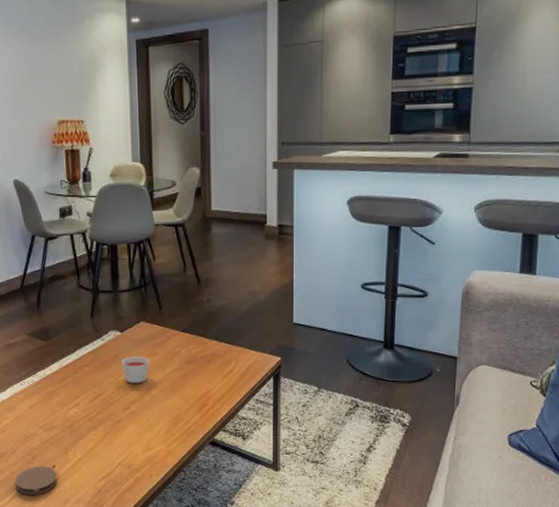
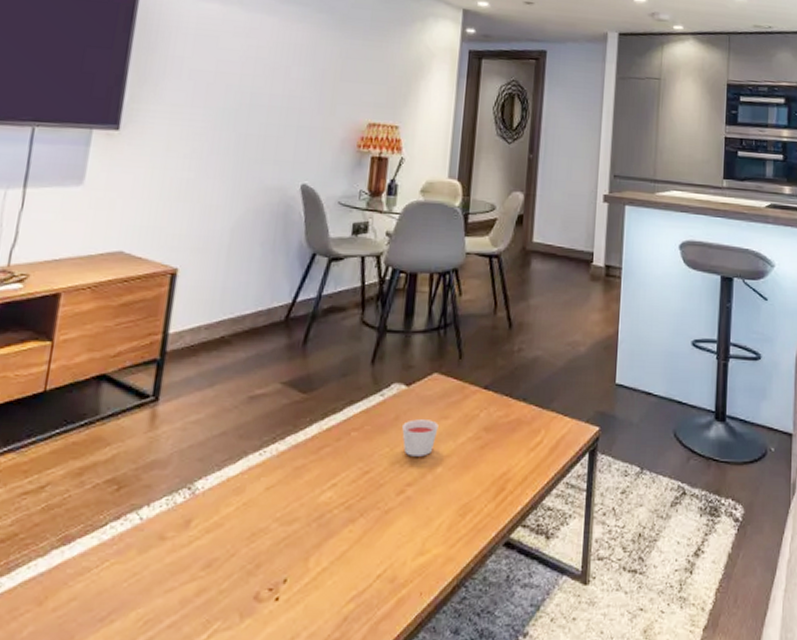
coaster: present [14,466,58,495] -> none [221,580,288,628]

